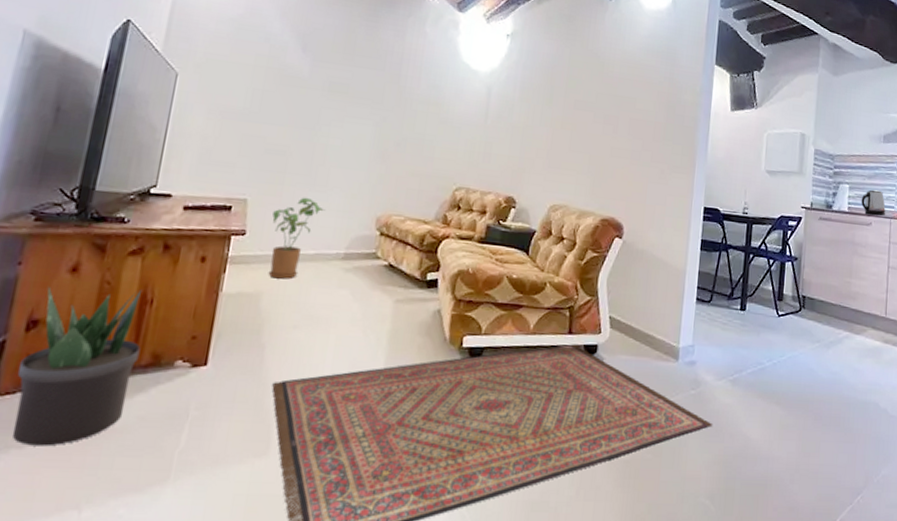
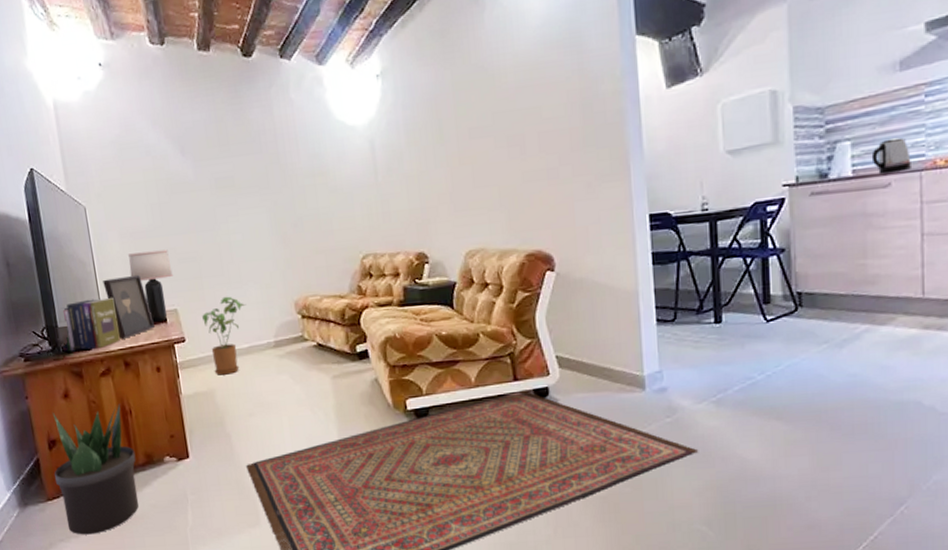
books: none [92,167,177,224] -> present [62,297,120,353]
picture frame: none [167,151,217,219] -> present [103,275,156,339]
table lamp: none [205,131,257,209] -> present [128,249,173,322]

